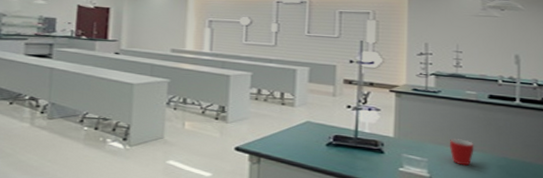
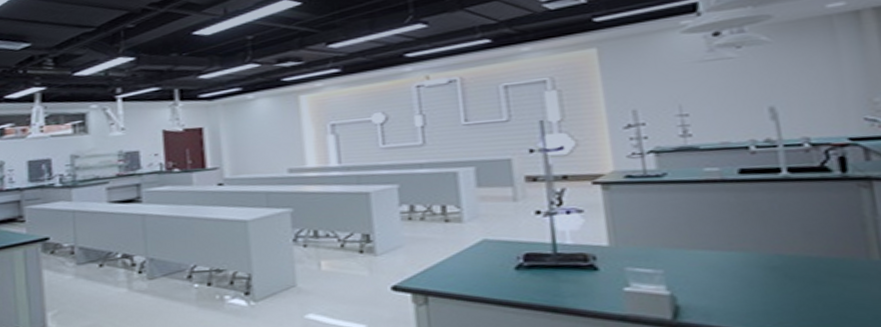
mug: present [450,139,474,166] -> none [692,236,731,274]

